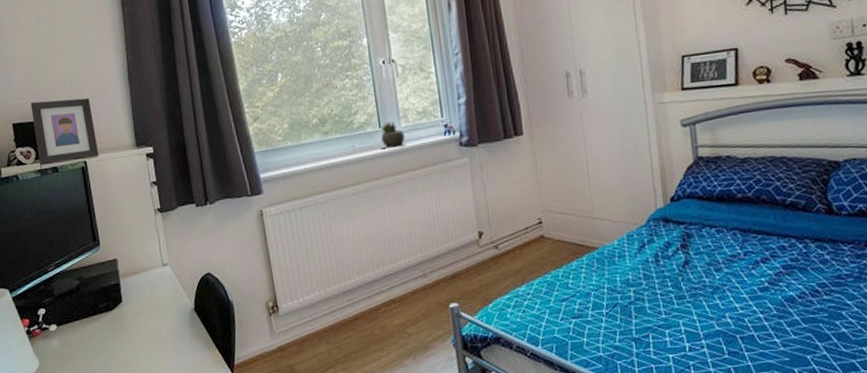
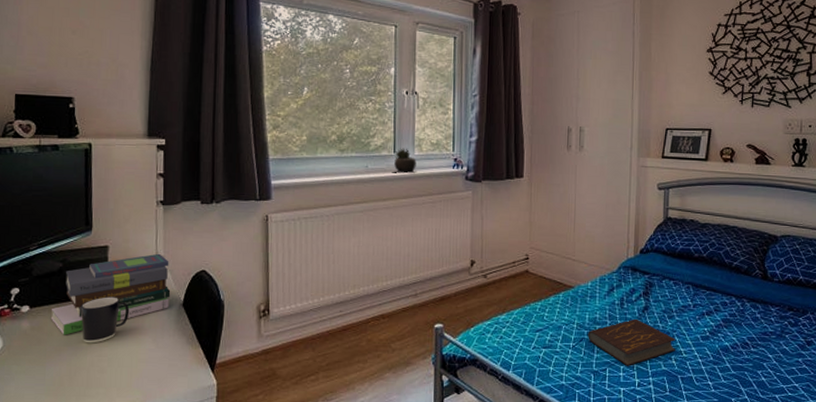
picture frame: present [30,98,100,166] -> none [38,75,107,142]
books: none [75,261,182,350] -> present [50,253,171,335]
mug: none [101,308,147,356] -> present [80,296,130,344]
book: none [621,275,729,330] -> present [588,318,676,366]

